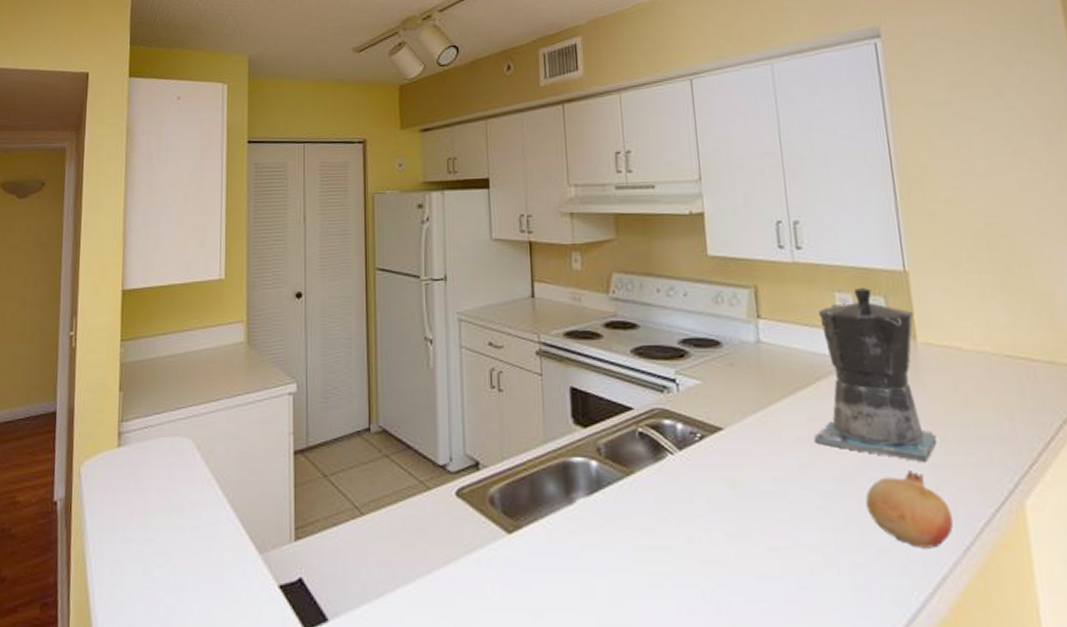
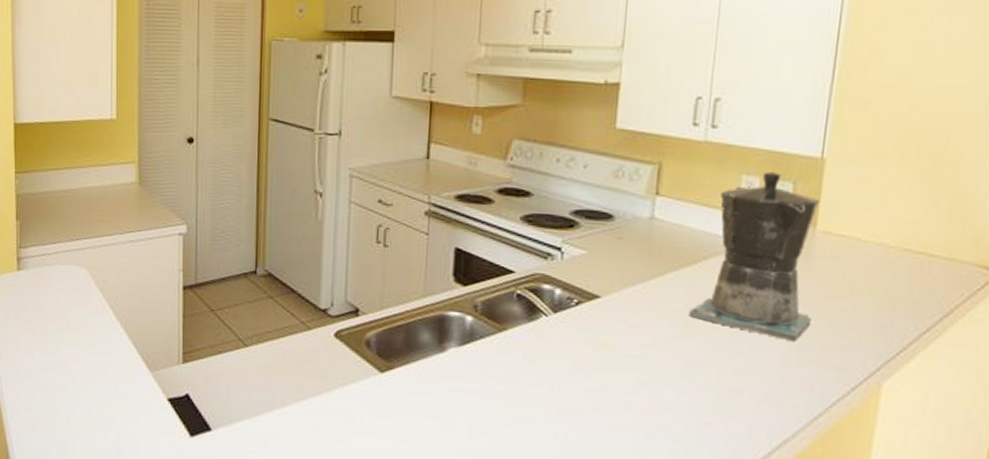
fruit: present [865,470,954,549] -> none [726,347,809,416]

